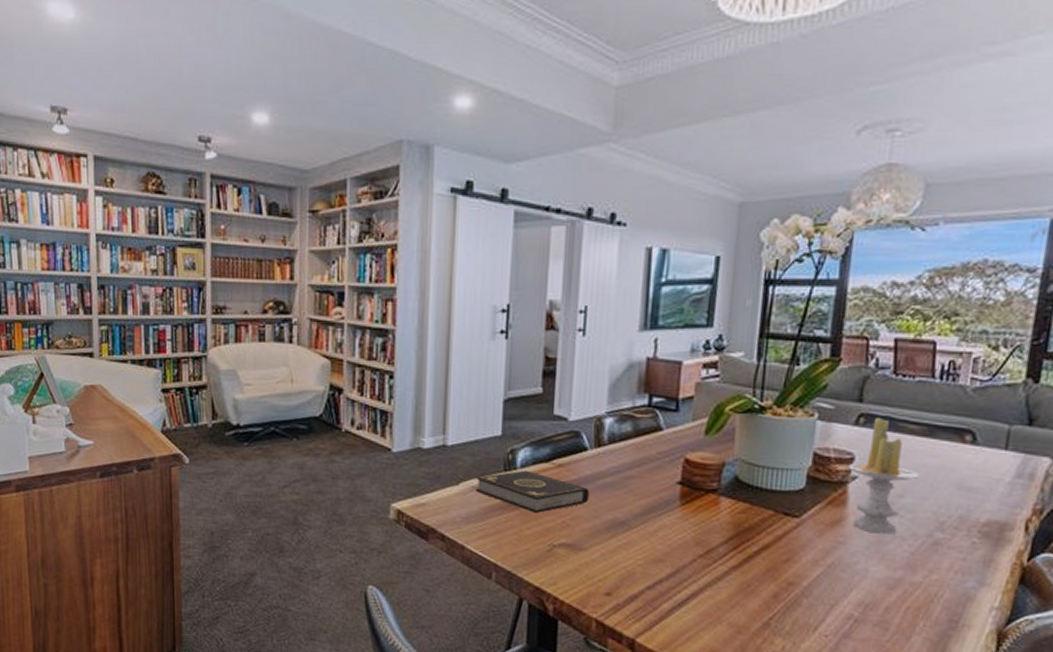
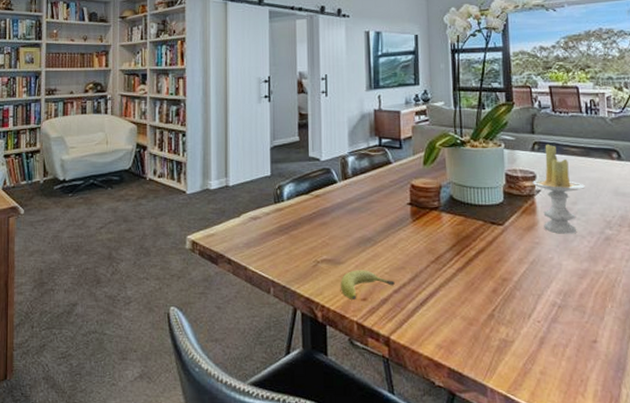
book: present [476,470,589,514] -> none [253,201,342,237]
fruit: none [579,558,649,595] -> present [340,270,395,301]

